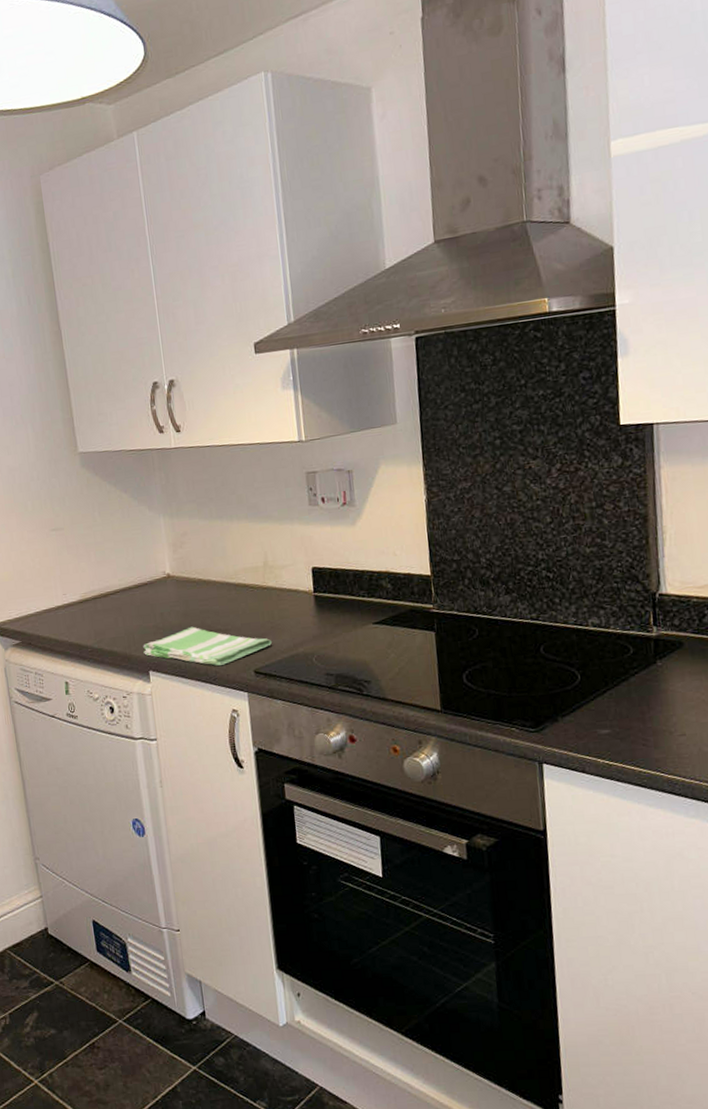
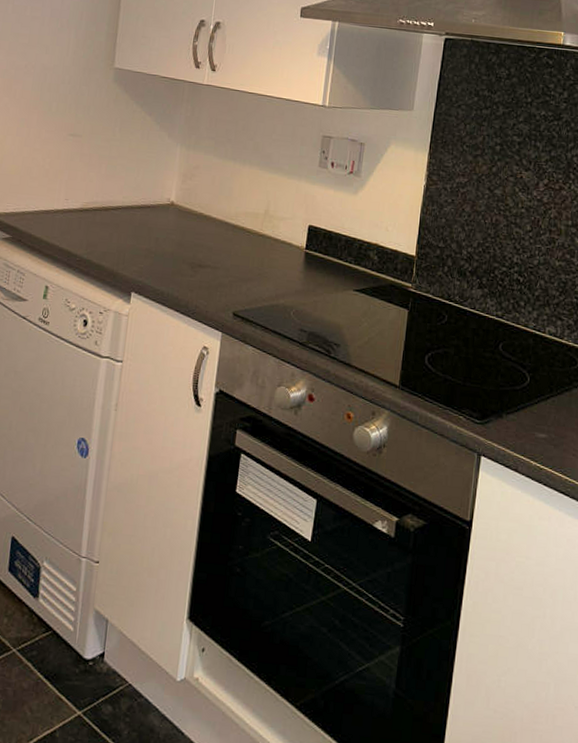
dish towel: present [143,626,272,666] -> none [130,257,256,301]

